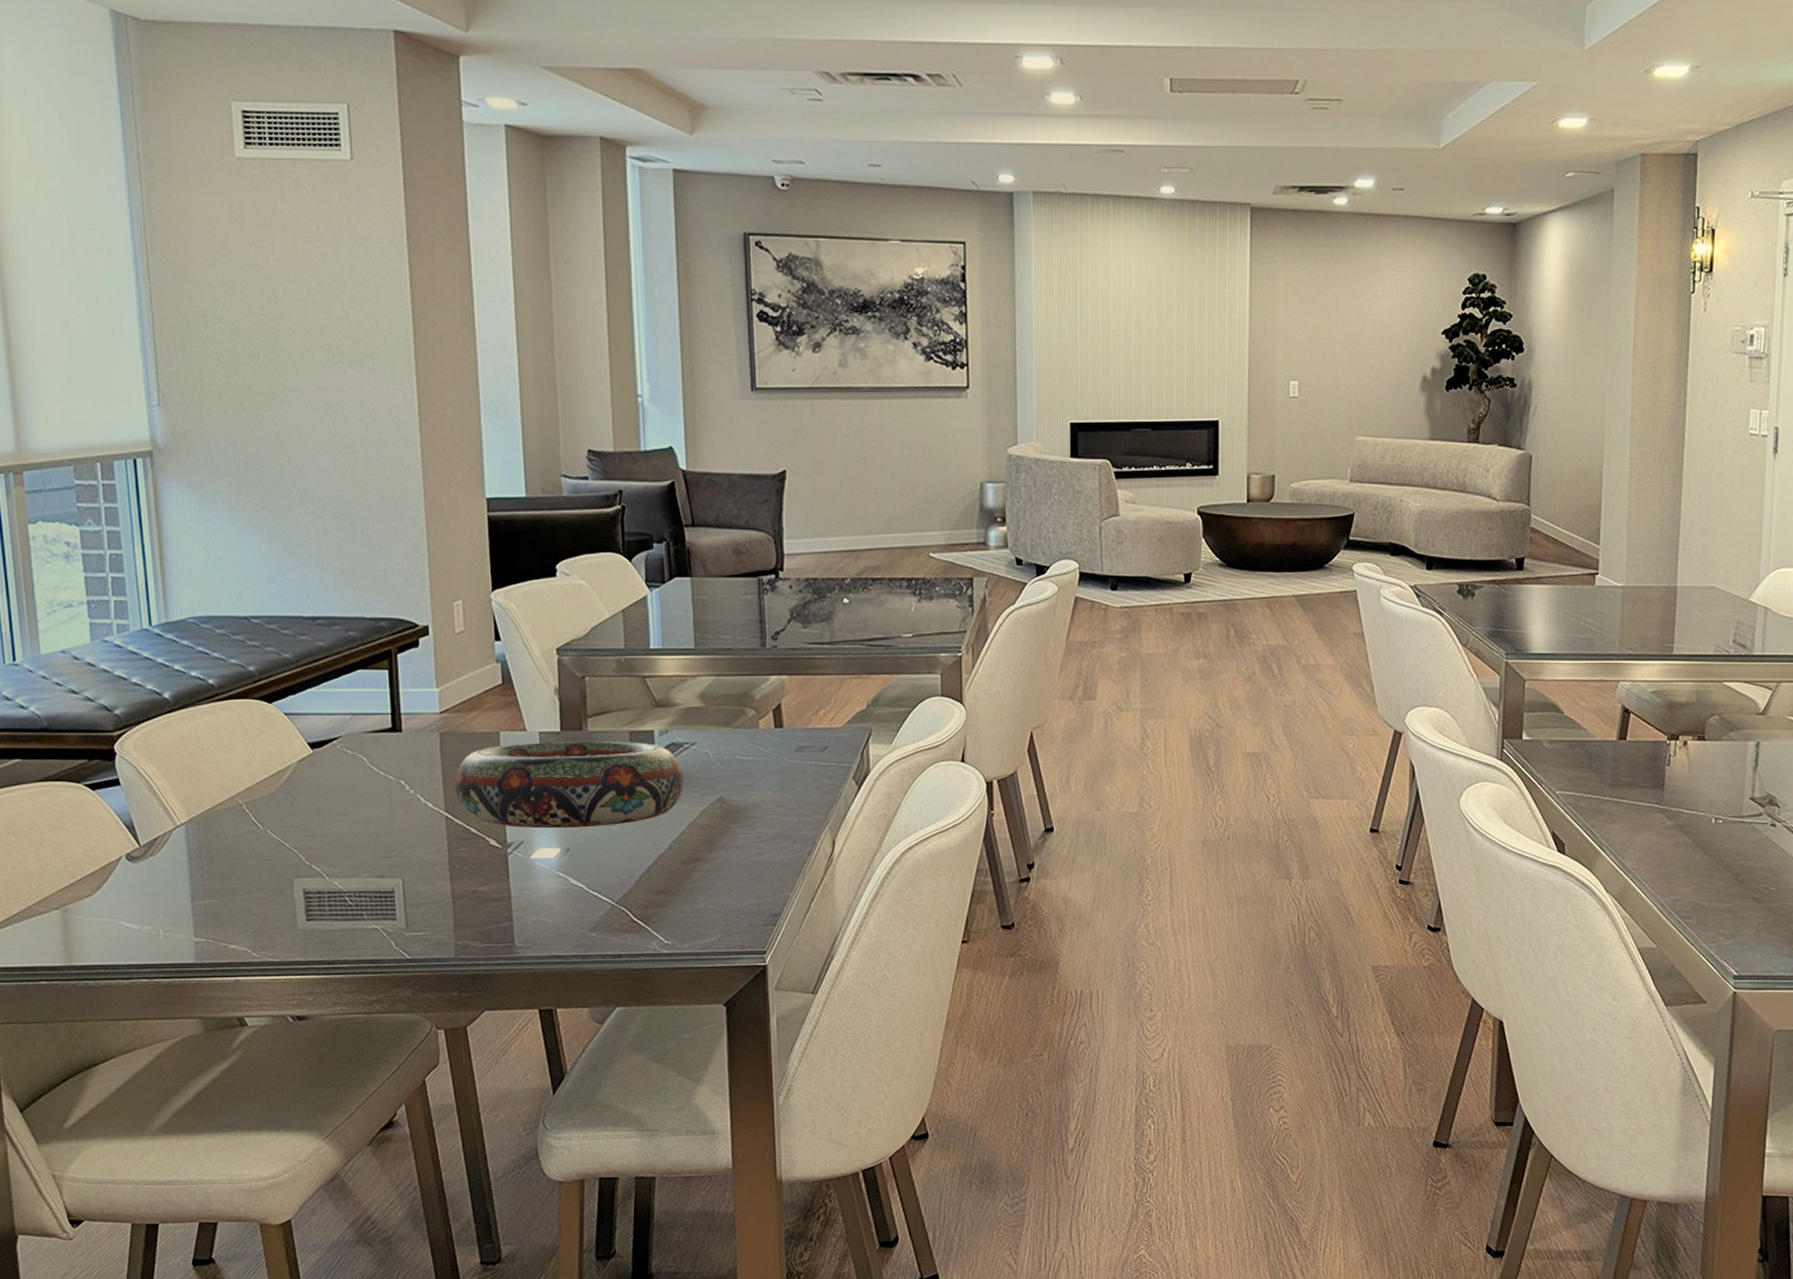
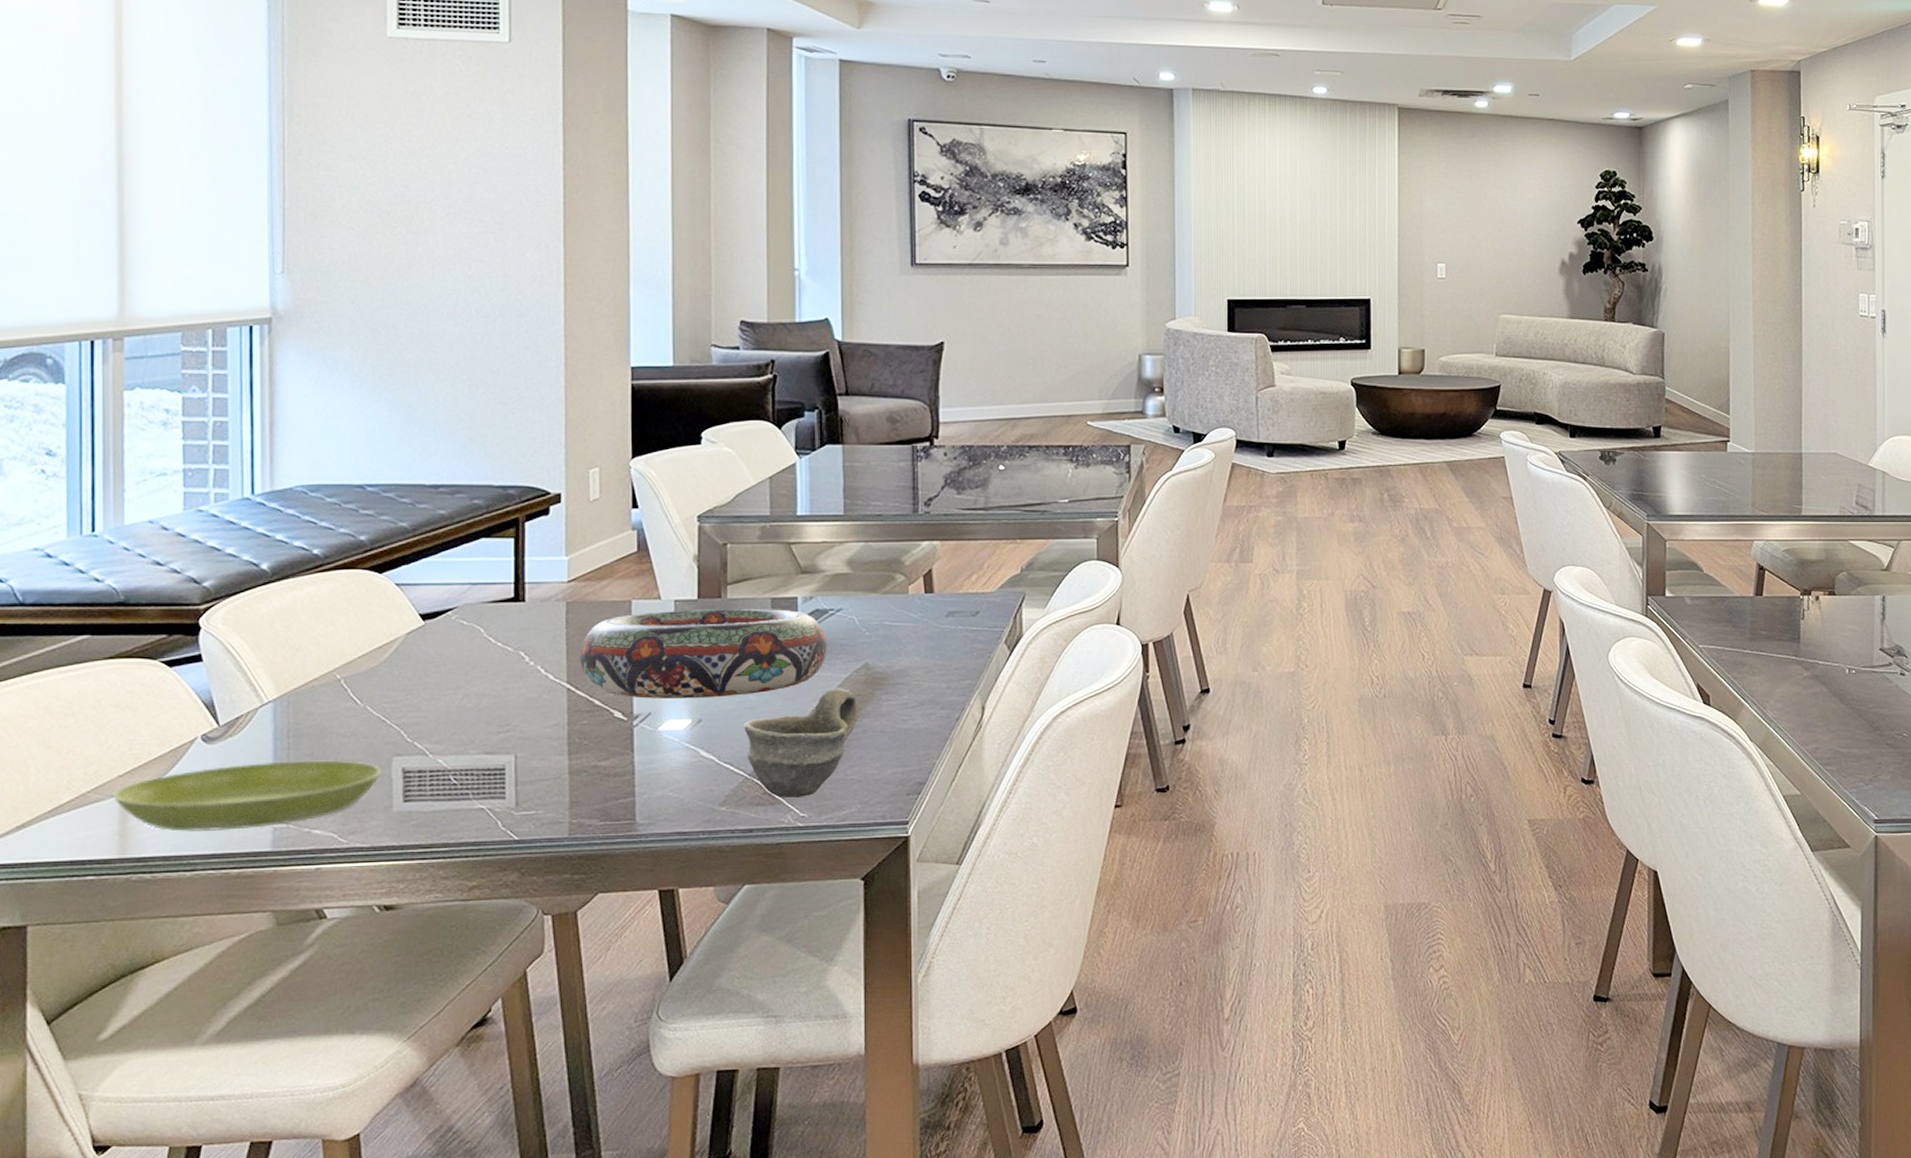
saucer: none [54,880,285,943] -> present [112,760,382,831]
cup: none [609,820,717,926] -> present [744,688,860,798]

